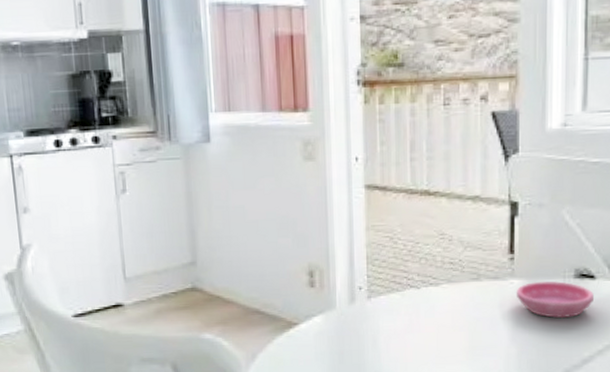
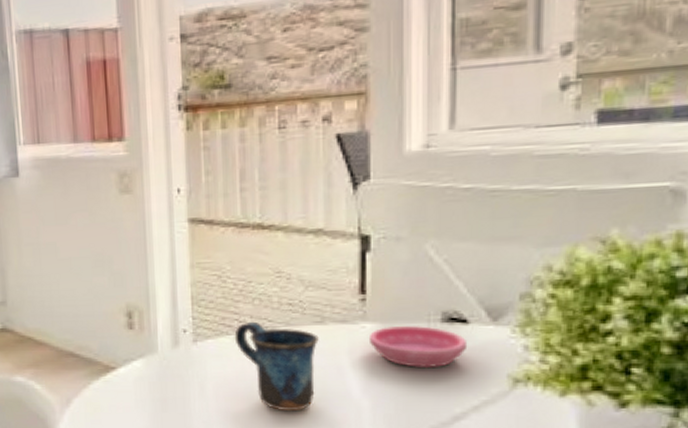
mug: none [403,279,475,360] -> present [234,321,319,412]

